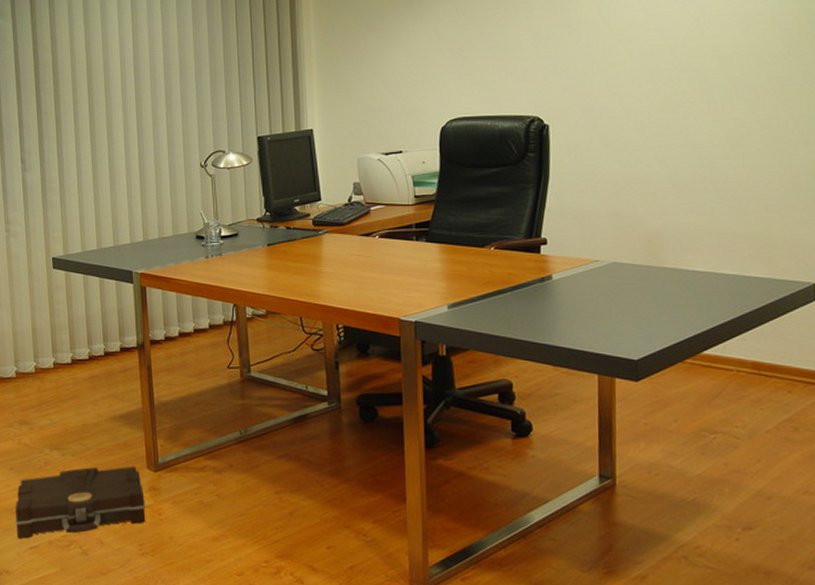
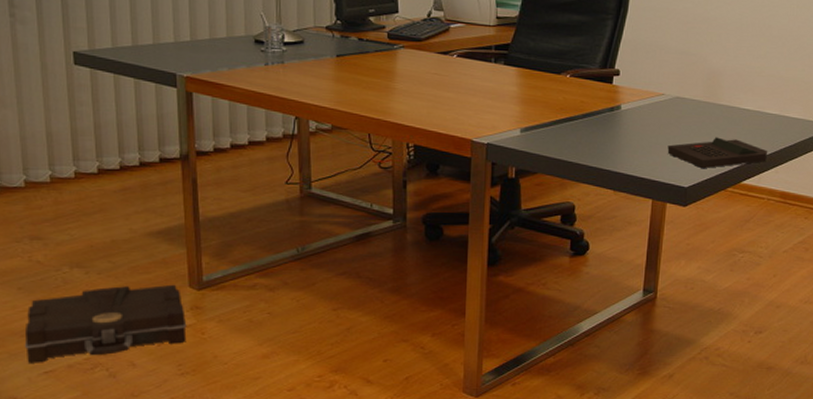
calculator: none [609,303,730,338] -> present [667,137,768,168]

